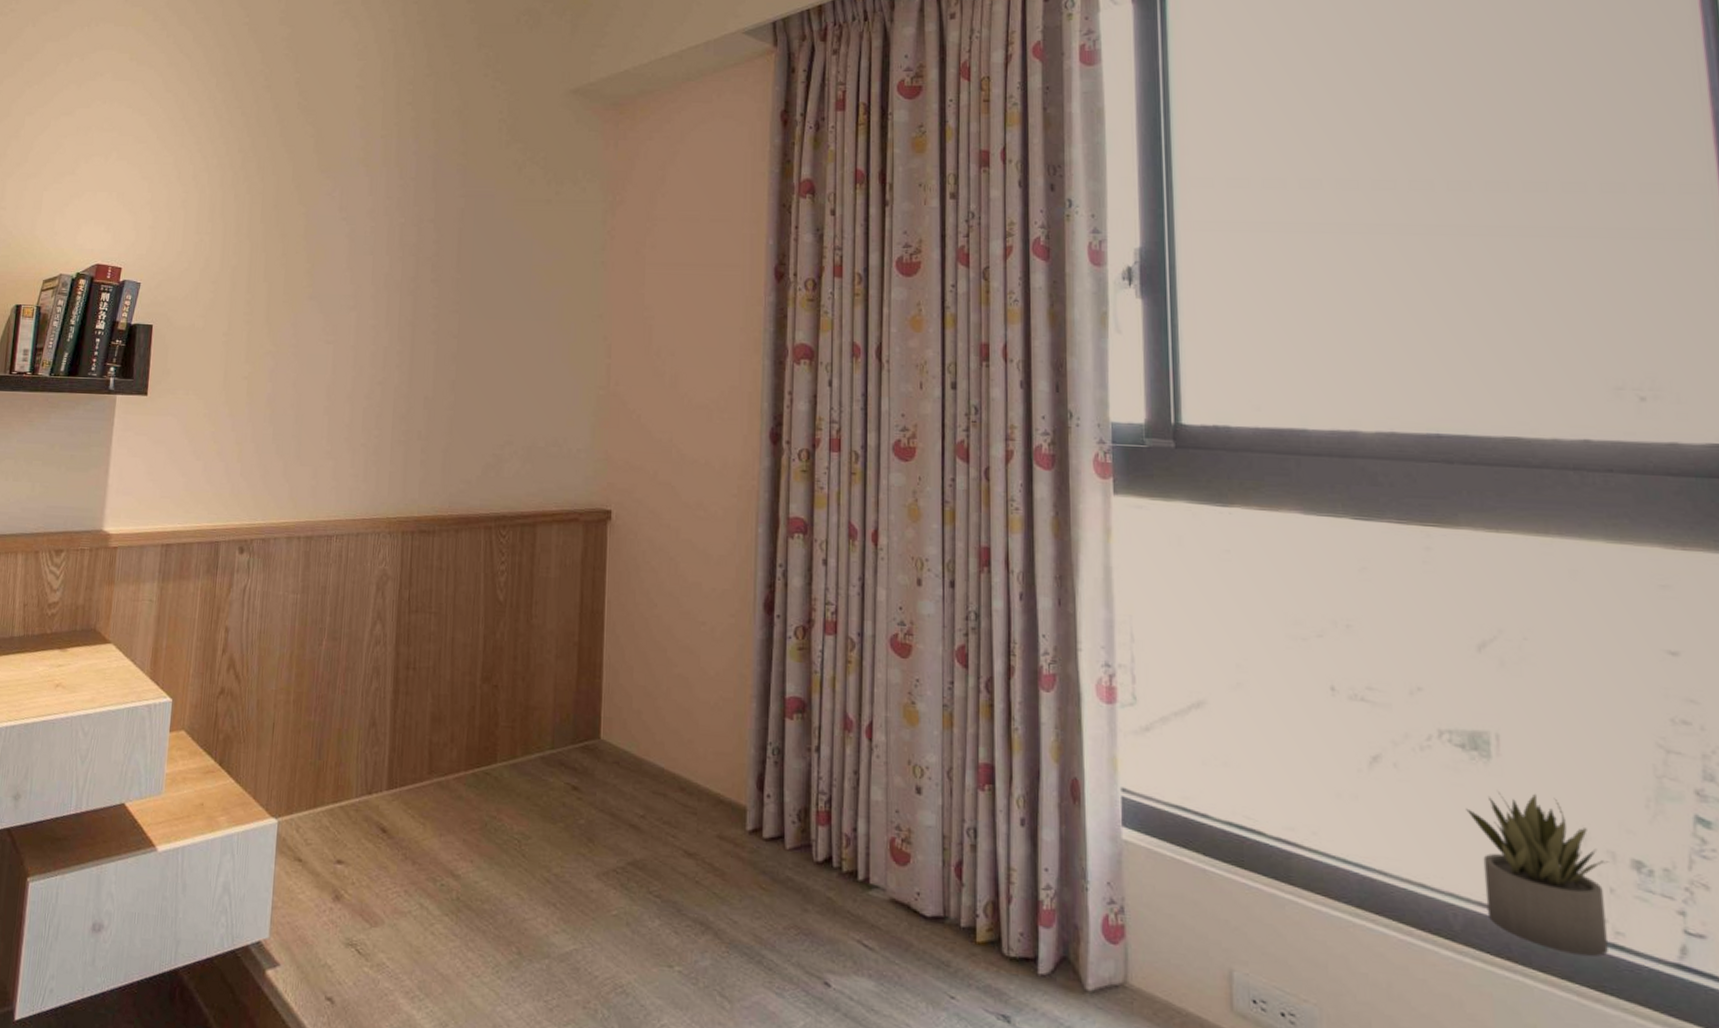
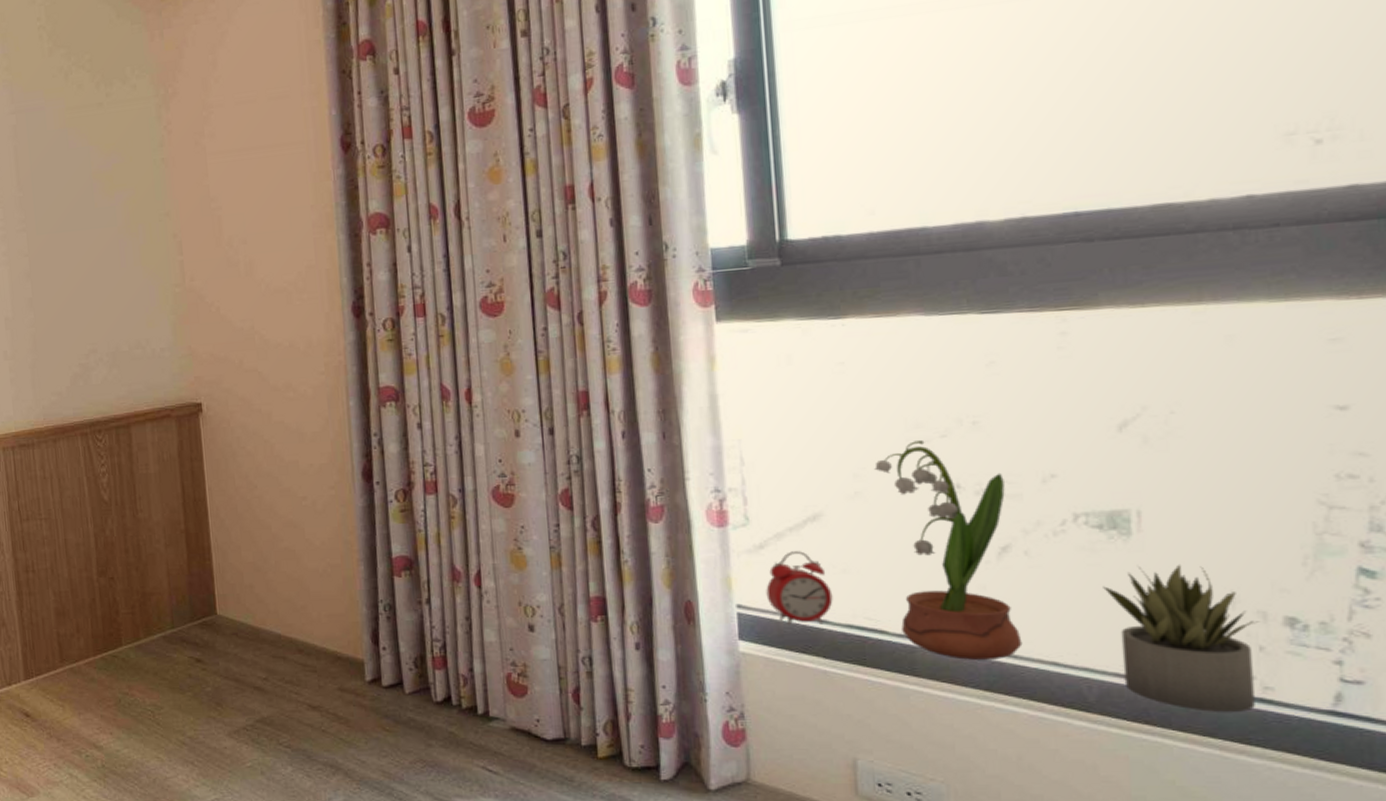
alarm clock: none [1150,737,1214,819] -> present [766,551,833,627]
potted flower: none [1256,637,1392,876] -> present [874,440,1023,661]

